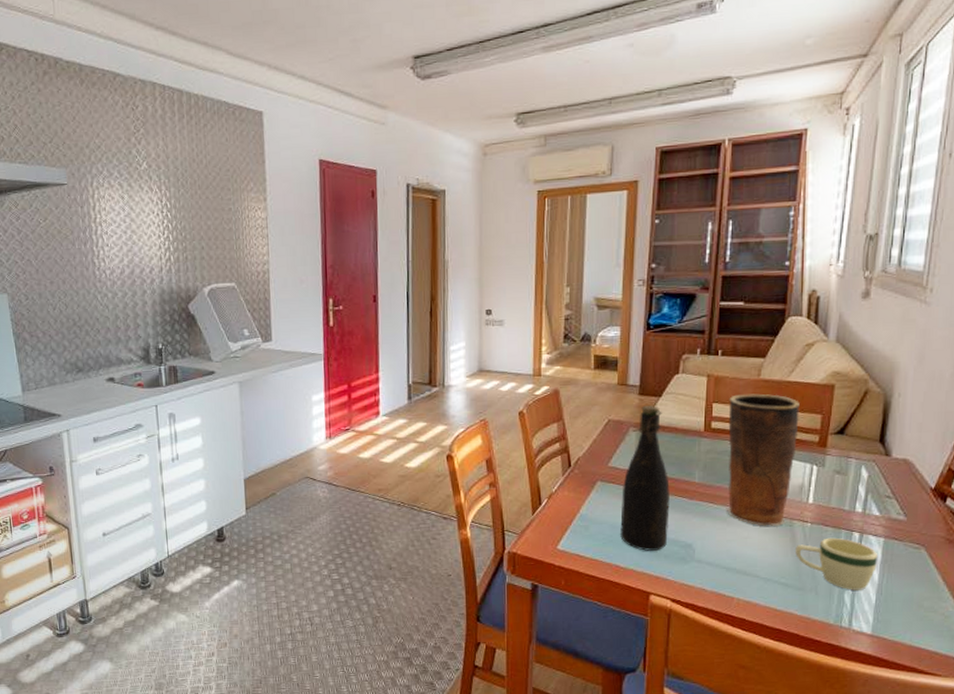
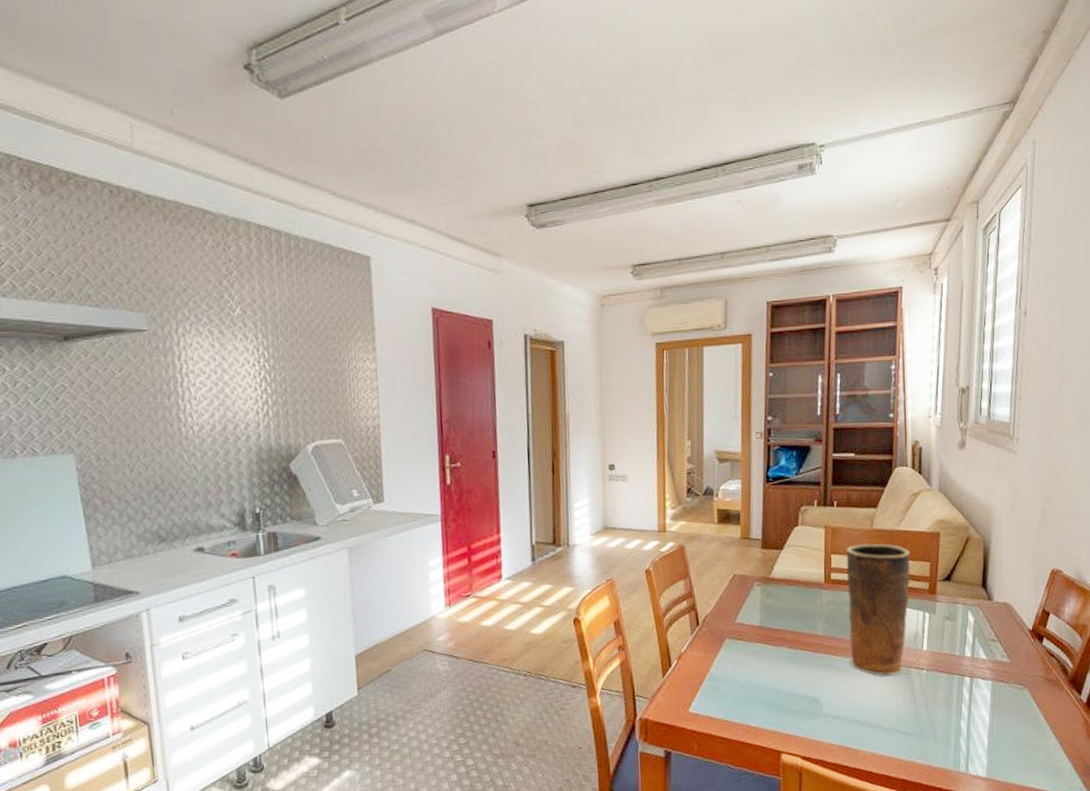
bottle: present [620,406,670,551] -> none [749,559,796,708]
mug: present [795,537,877,590] -> none [914,683,987,735]

